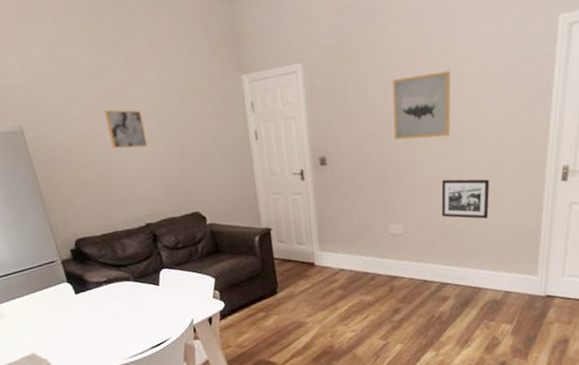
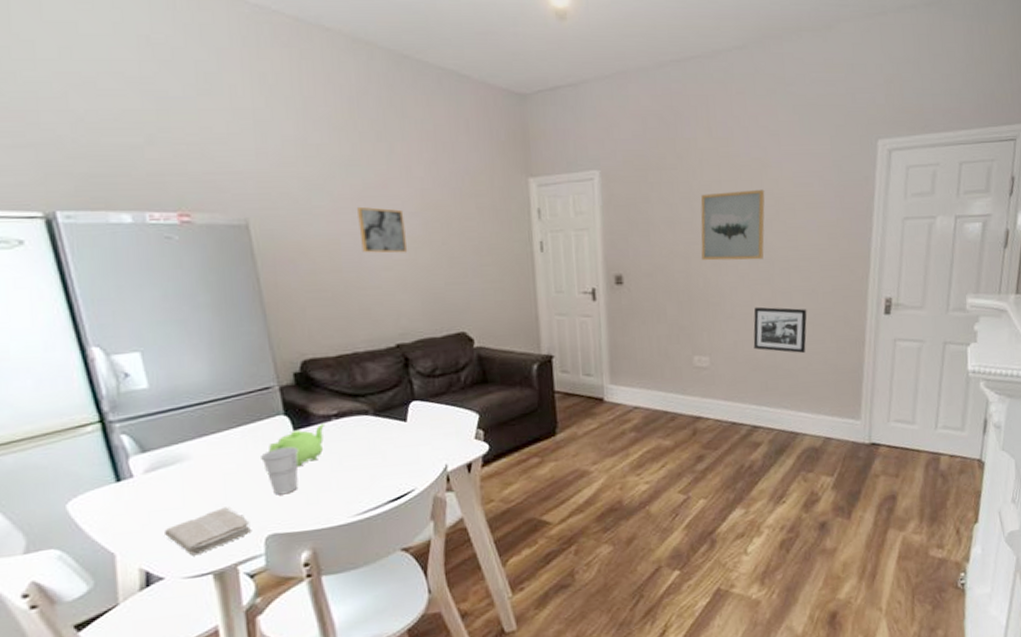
cup: none [54,306,84,344] -> present [261,446,299,495]
teapot: none [58,288,99,322] -> present [269,424,326,467]

